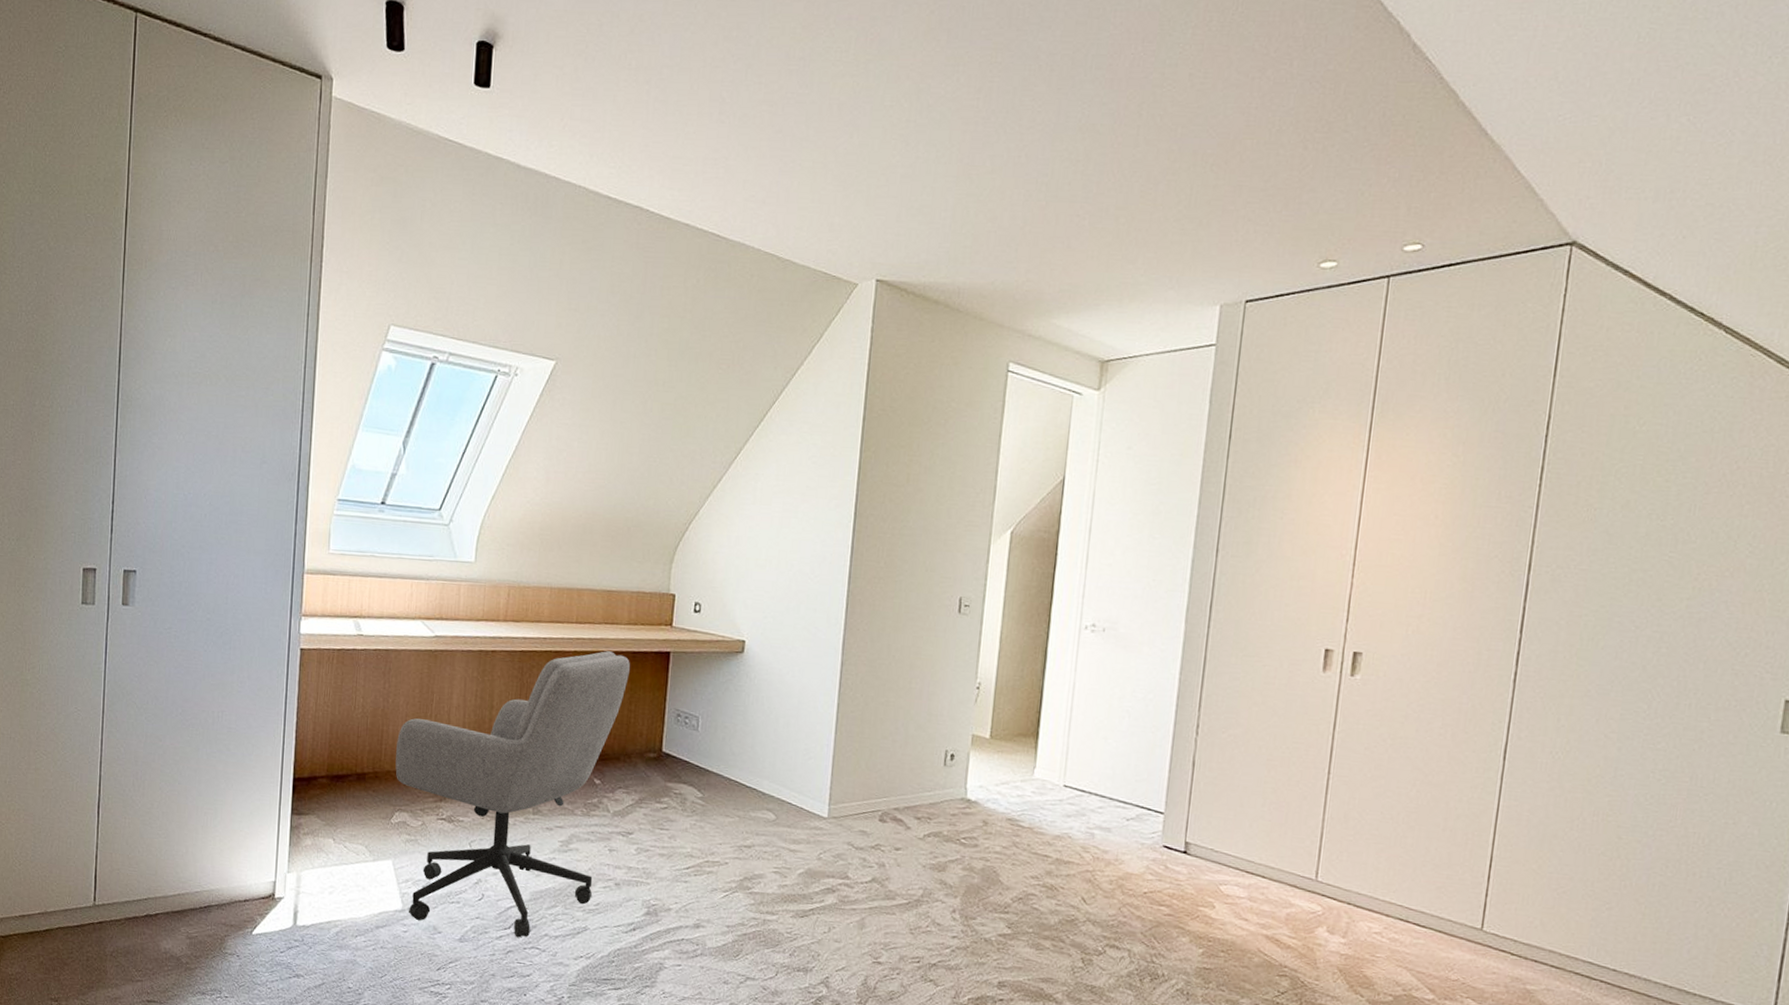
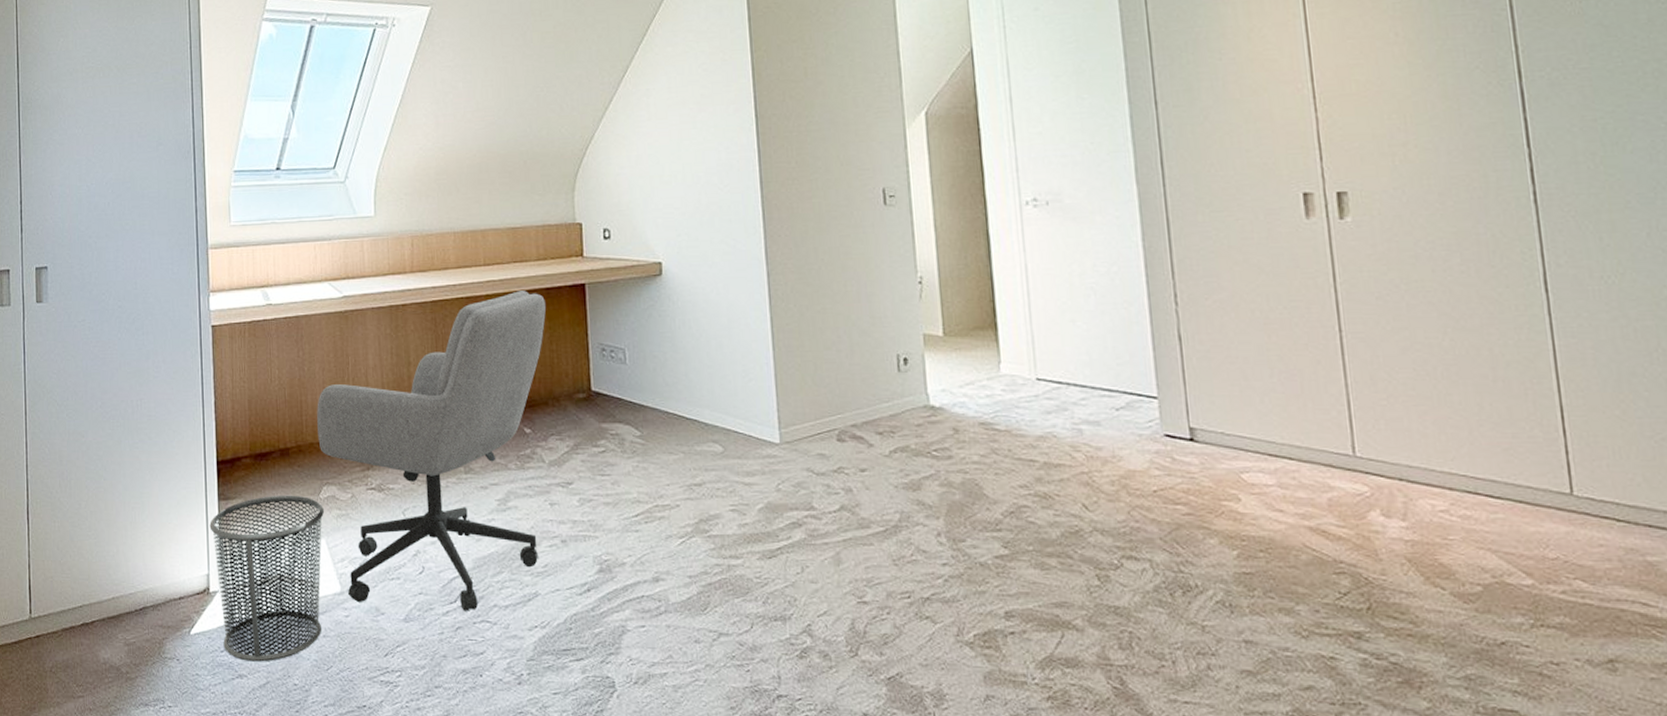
waste bin: none [280,815,395,965] -> present [209,495,325,662]

